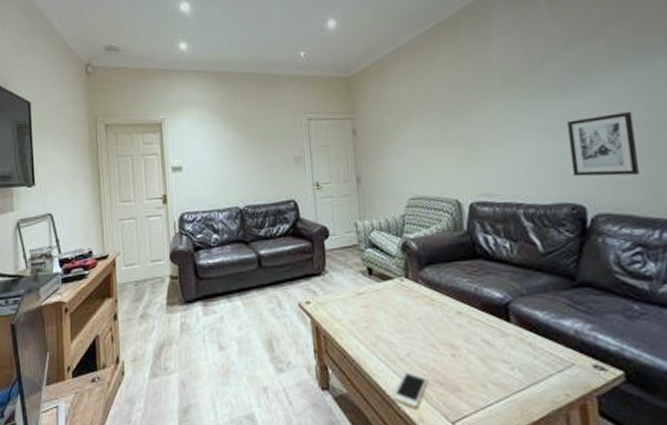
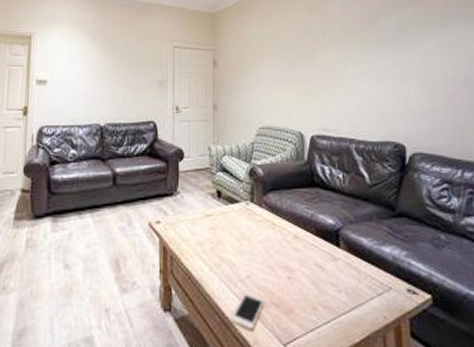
wall art: present [567,112,639,177] -> none [393,68,447,121]

